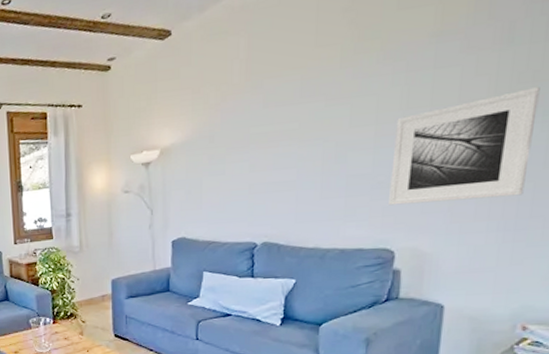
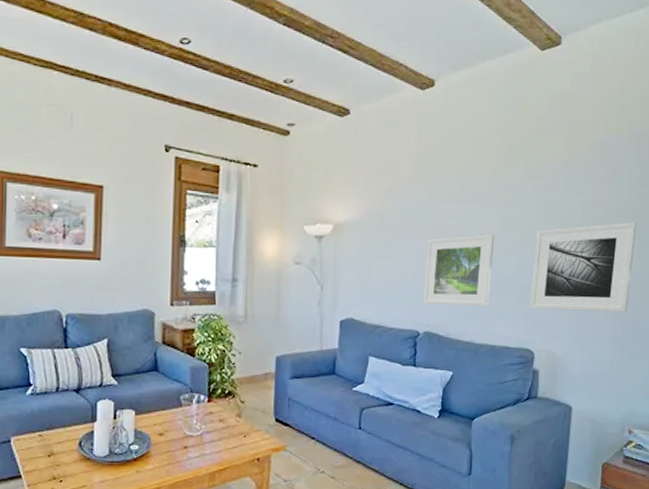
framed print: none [259,131,344,216] -> present [423,233,495,307]

